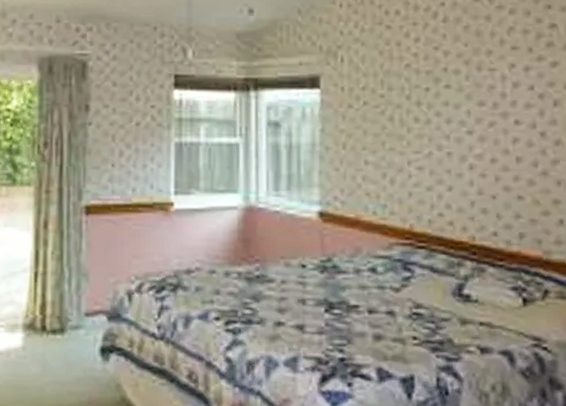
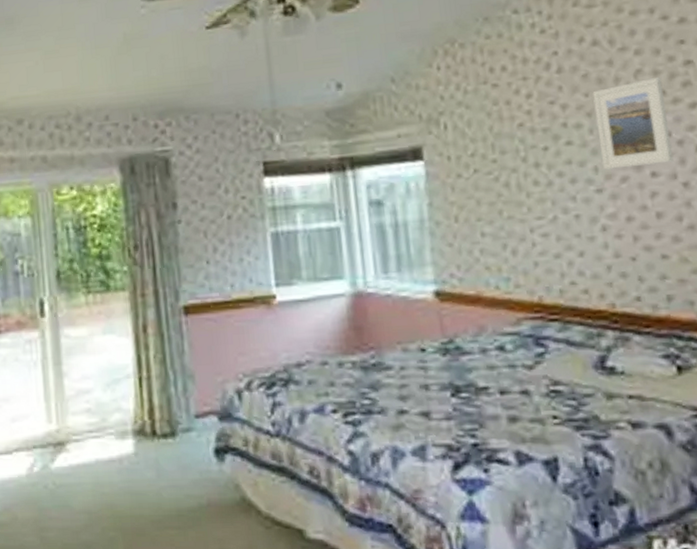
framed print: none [471,36,535,114] -> present [592,77,674,170]

